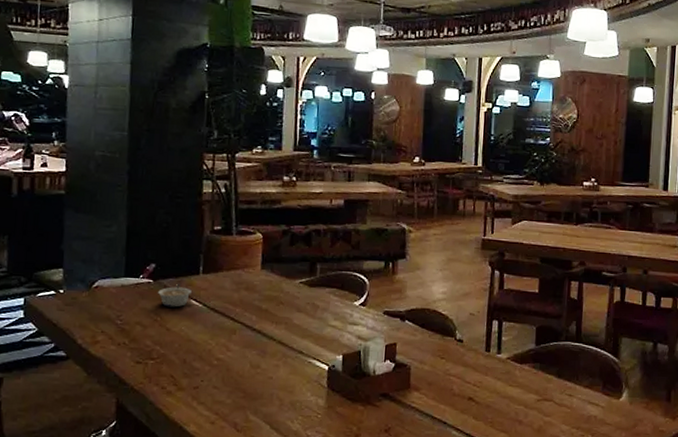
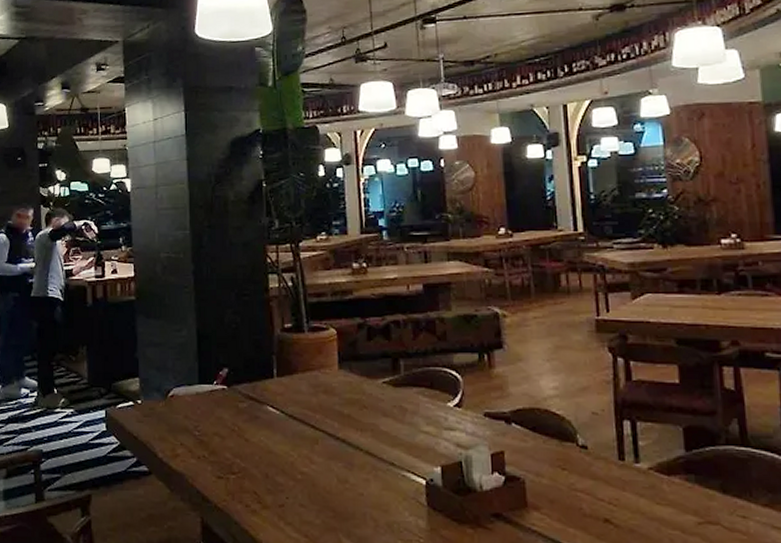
legume: present [158,283,192,308] -> none [233,388,267,416]

